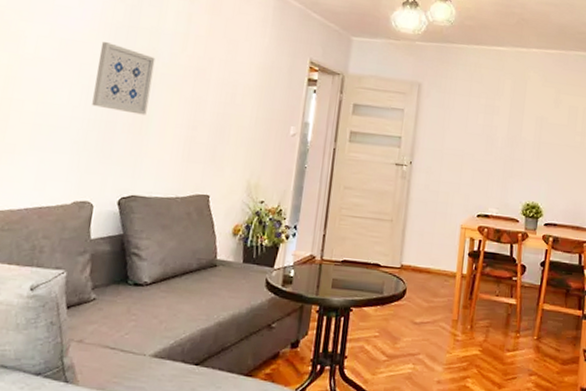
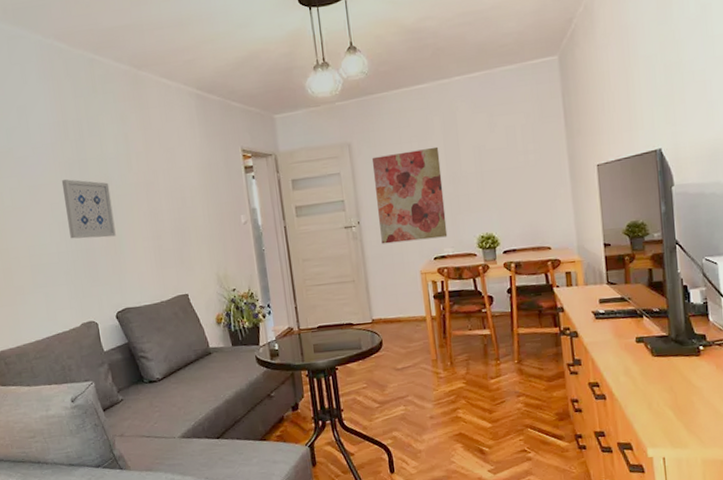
wall art: none [429,102,505,197] -> present [371,146,448,244]

